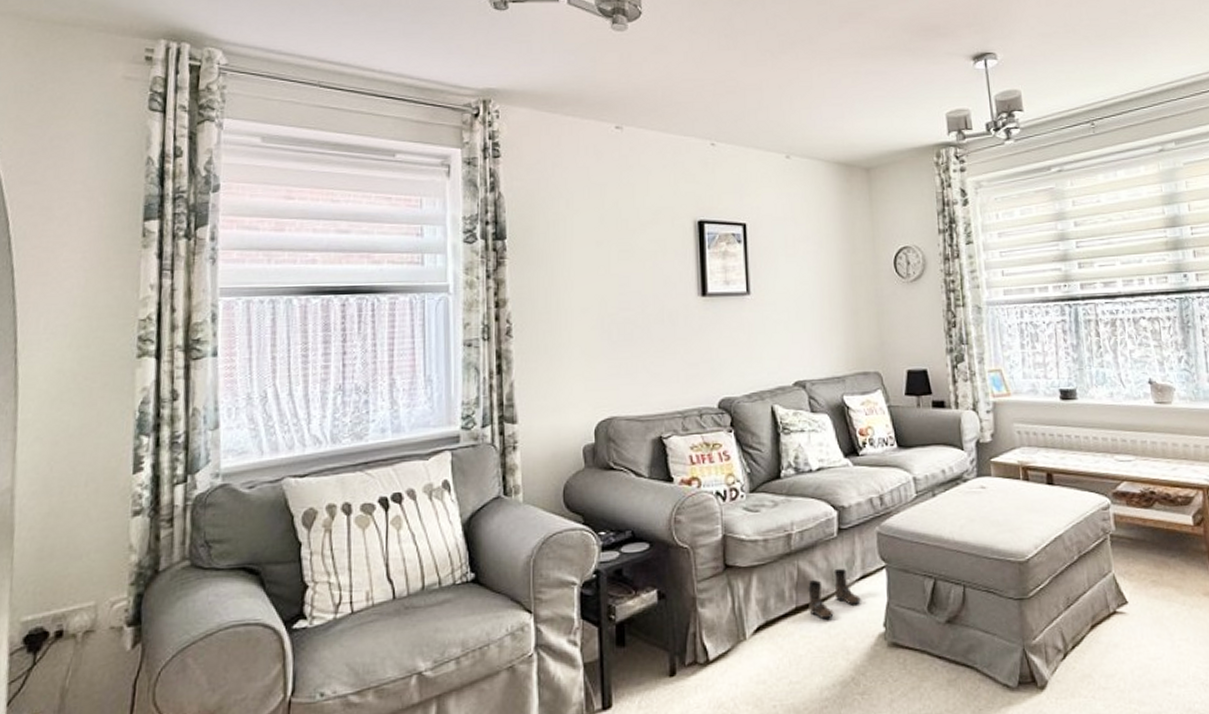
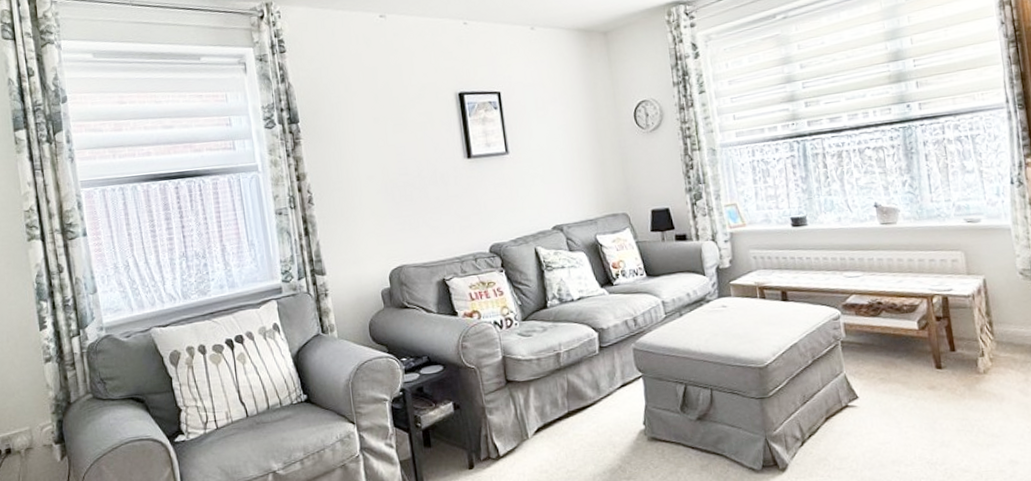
boots: present [808,568,861,620] -> none [577,379,623,421]

